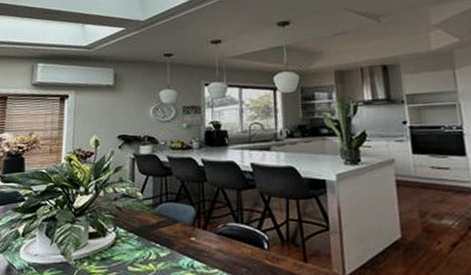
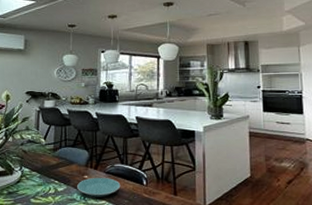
plate: none [183,239,237,264] -> present [77,177,121,197]

